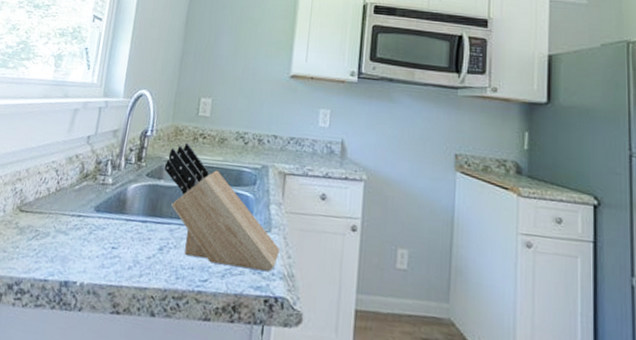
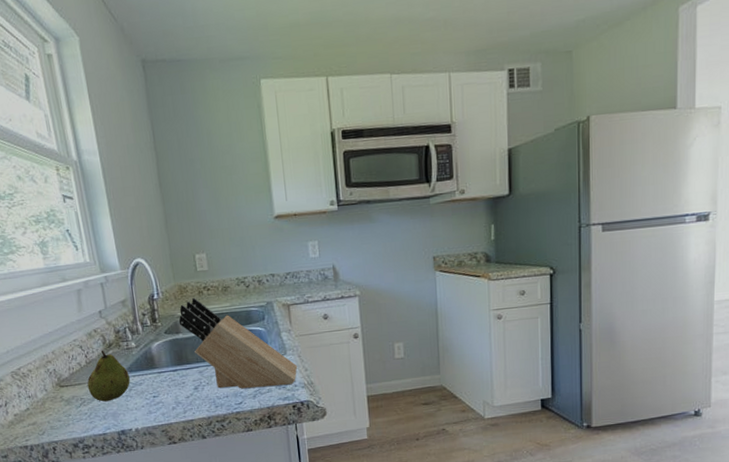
fruit: none [47,180,95,241] -> present [87,351,130,402]

